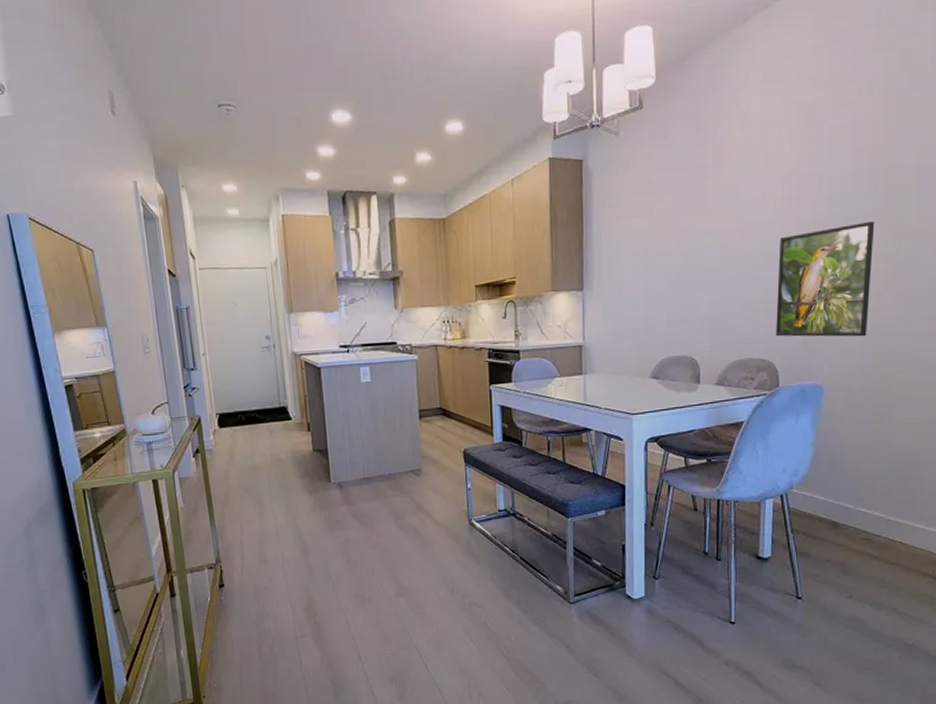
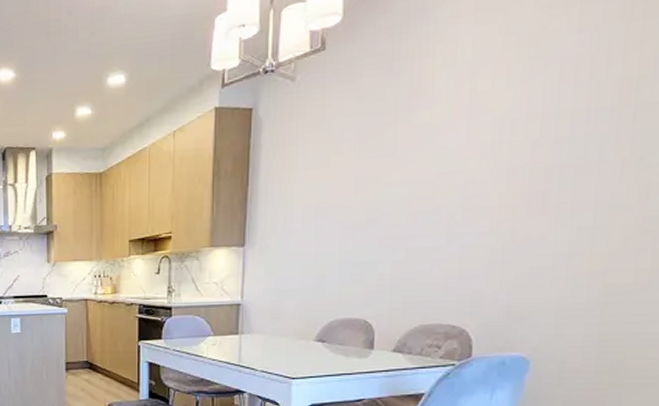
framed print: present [776,220,875,337] -> none [472,167,615,304]

